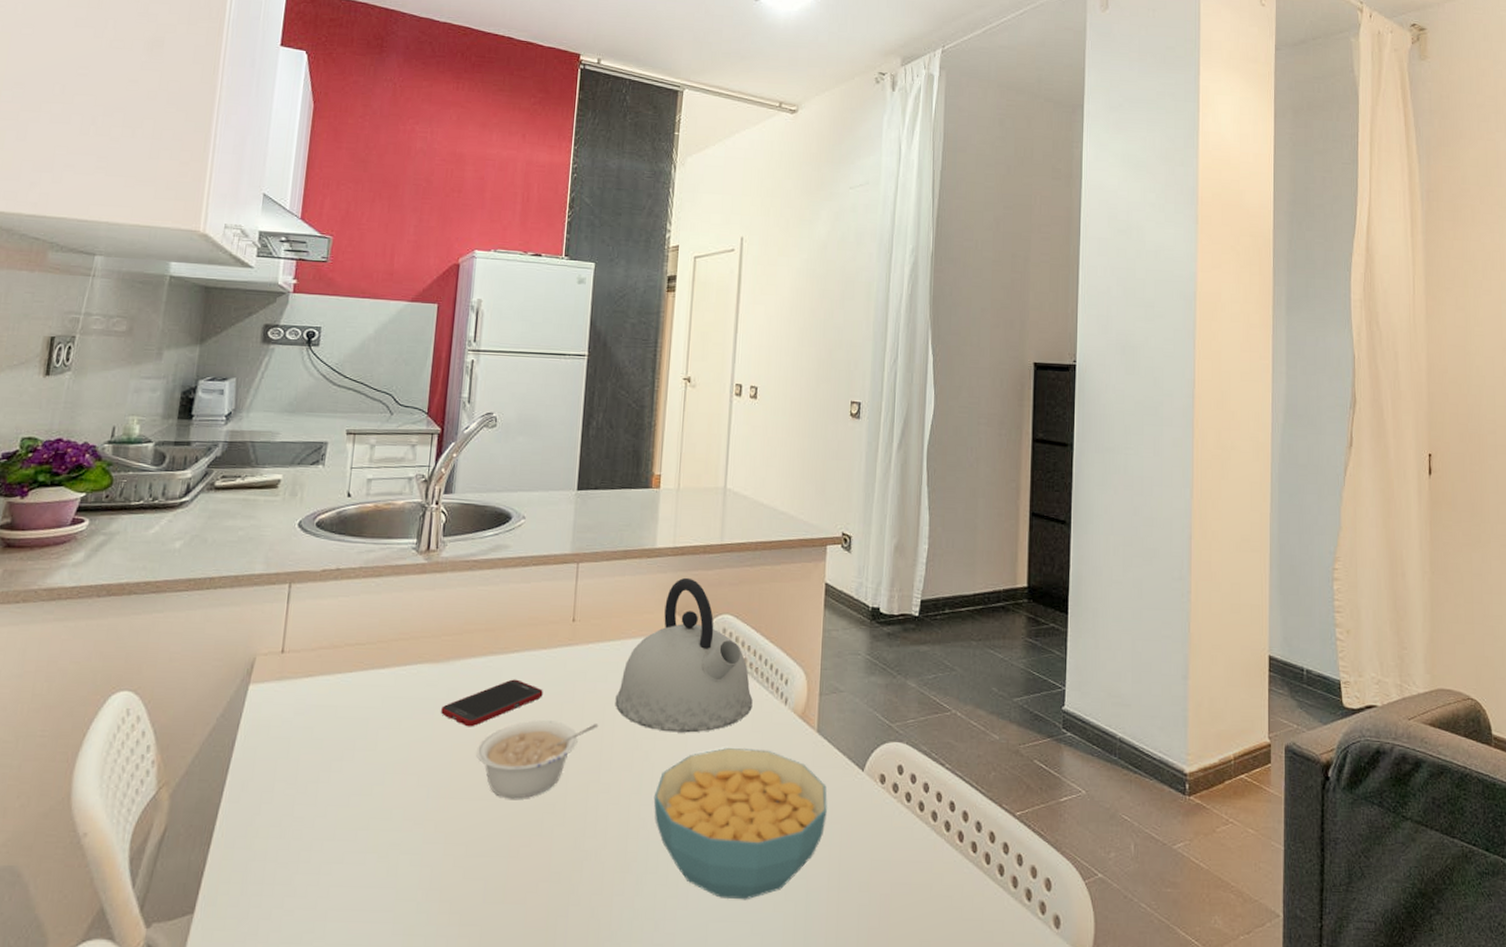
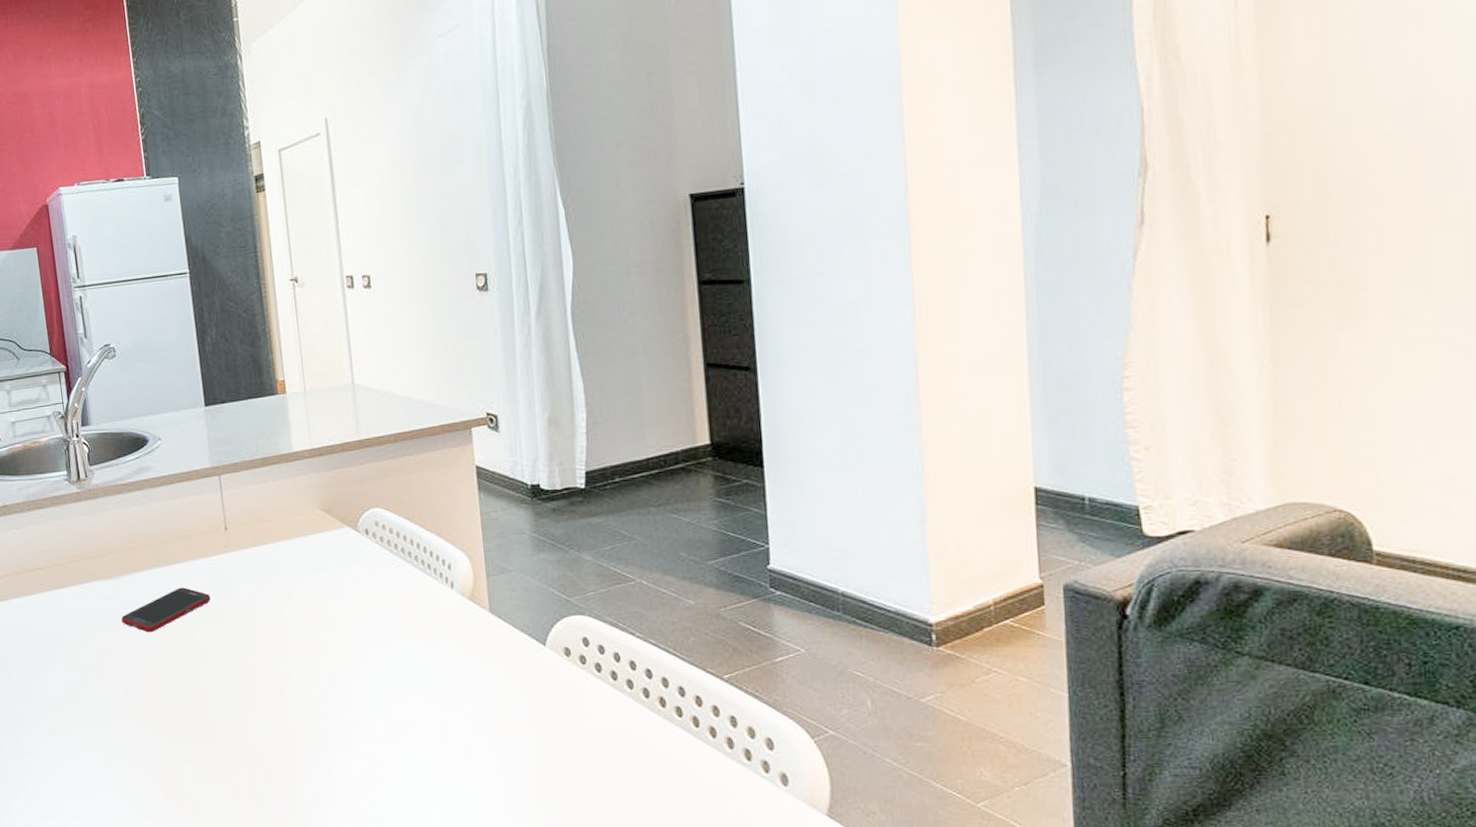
legume: present [476,720,599,799] -> none [160,621,269,692]
kettle: present [615,577,753,733] -> none [279,476,418,623]
cereal bowl: present [653,748,827,900] -> none [333,633,512,770]

